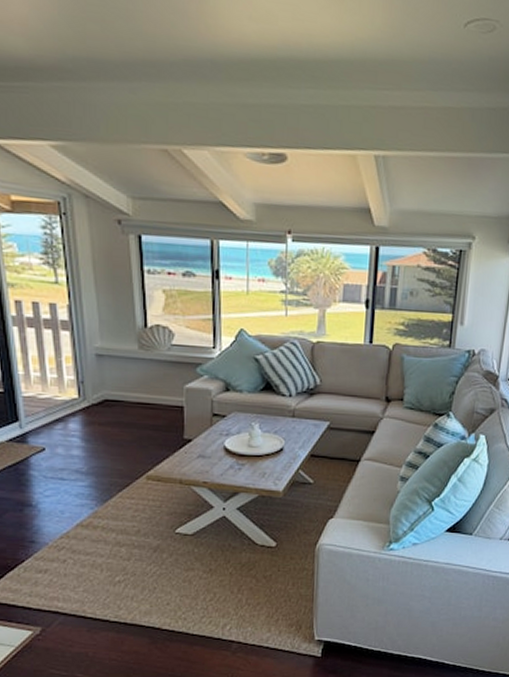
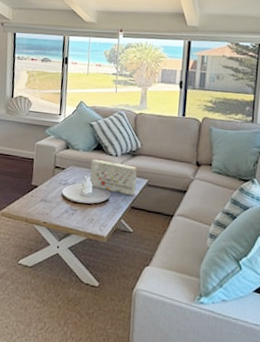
board game: none [258,401,317,443] -> present [89,159,138,197]

